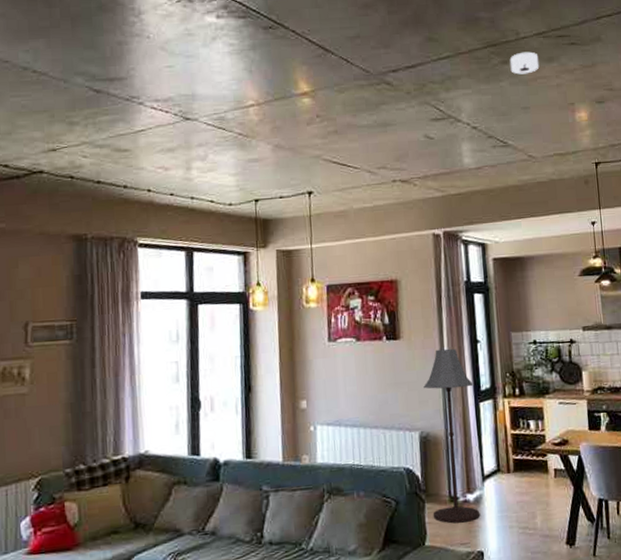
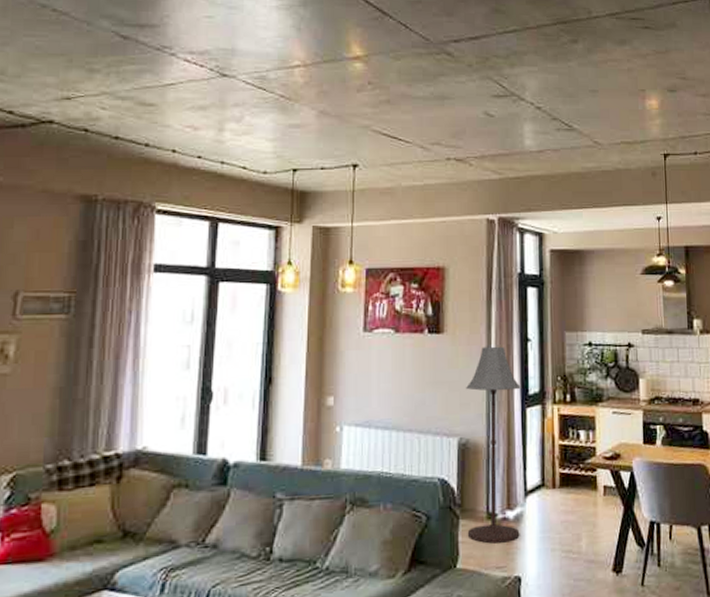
smoke detector: present [509,51,540,75] -> none [580,32,611,56]

